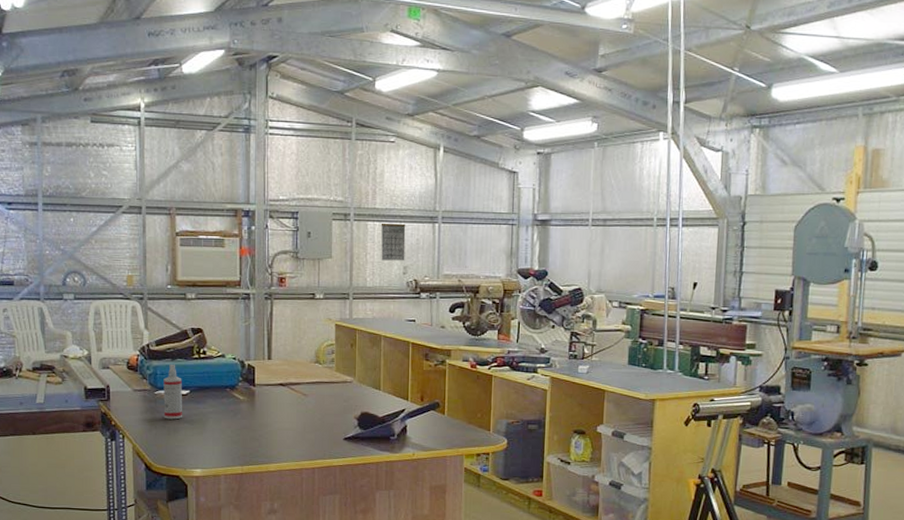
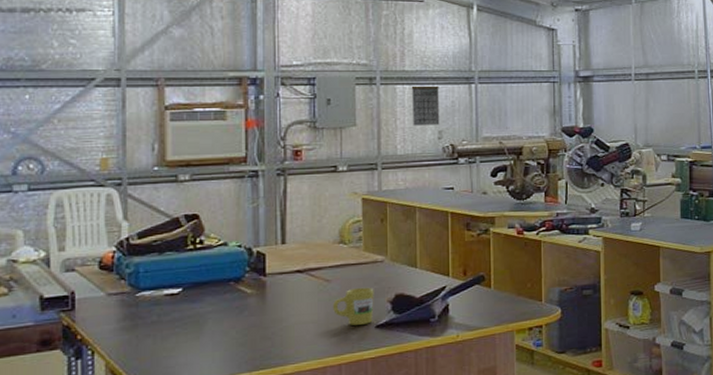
spray bottle: present [163,364,182,420] -> none [148,258,172,326]
mug: none [309,403,343,436] -> present [333,287,374,325]

